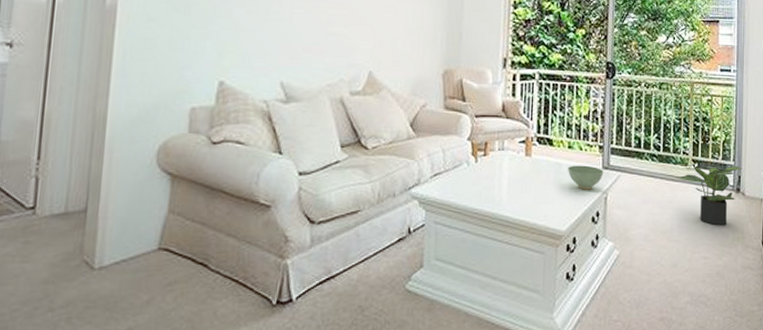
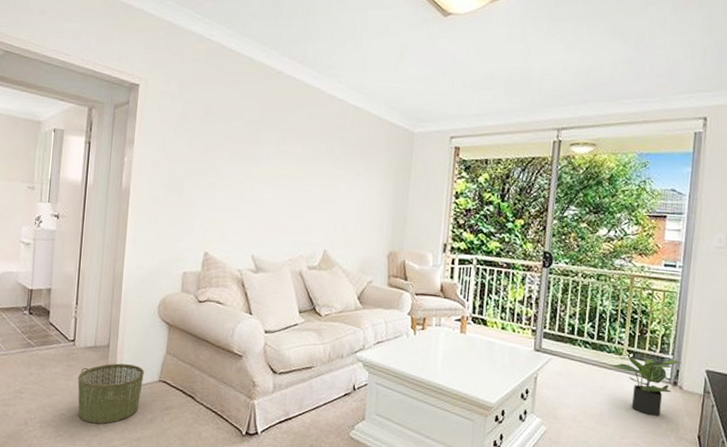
basket: none [38,232,137,317] -> present [77,363,144,424]
bowl: present [568,165,604,190] -> none [500,345,535,369]

